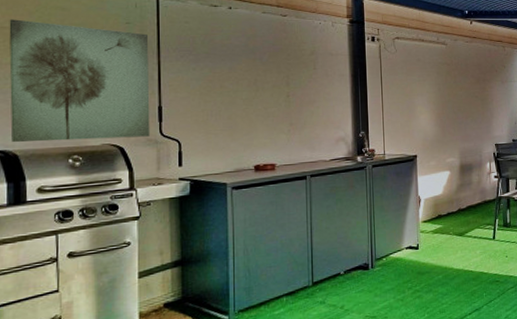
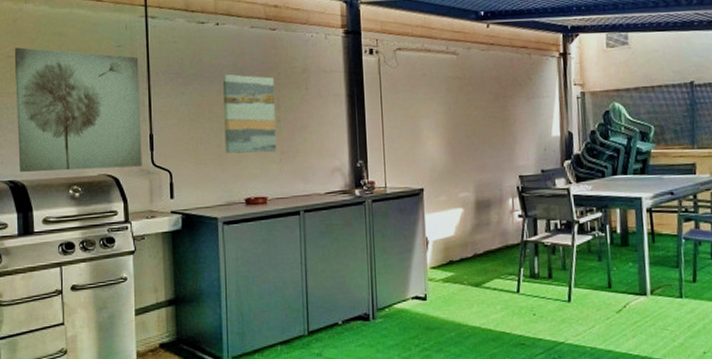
wall art: none [234,54,285,125] -> present [223,74,276,154]

